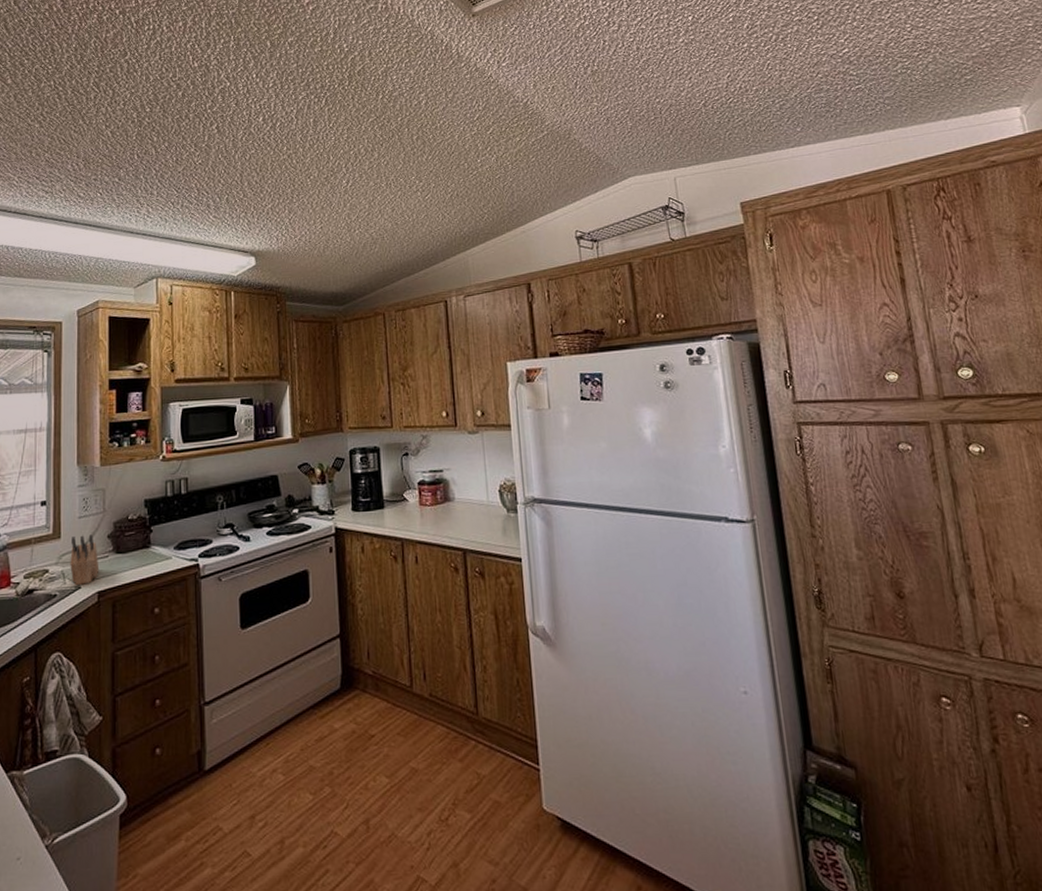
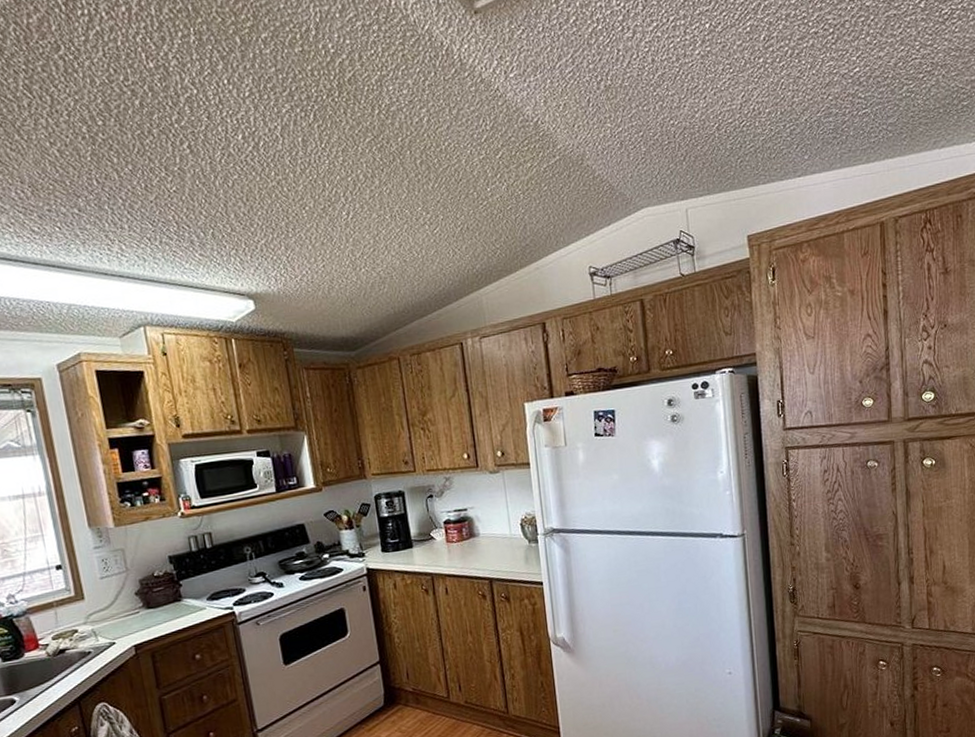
knife block: present [70,534,100,586] -> none [96,593,132,642]

